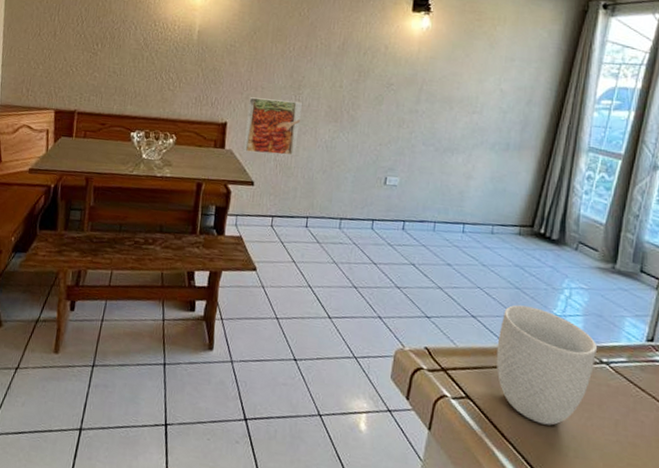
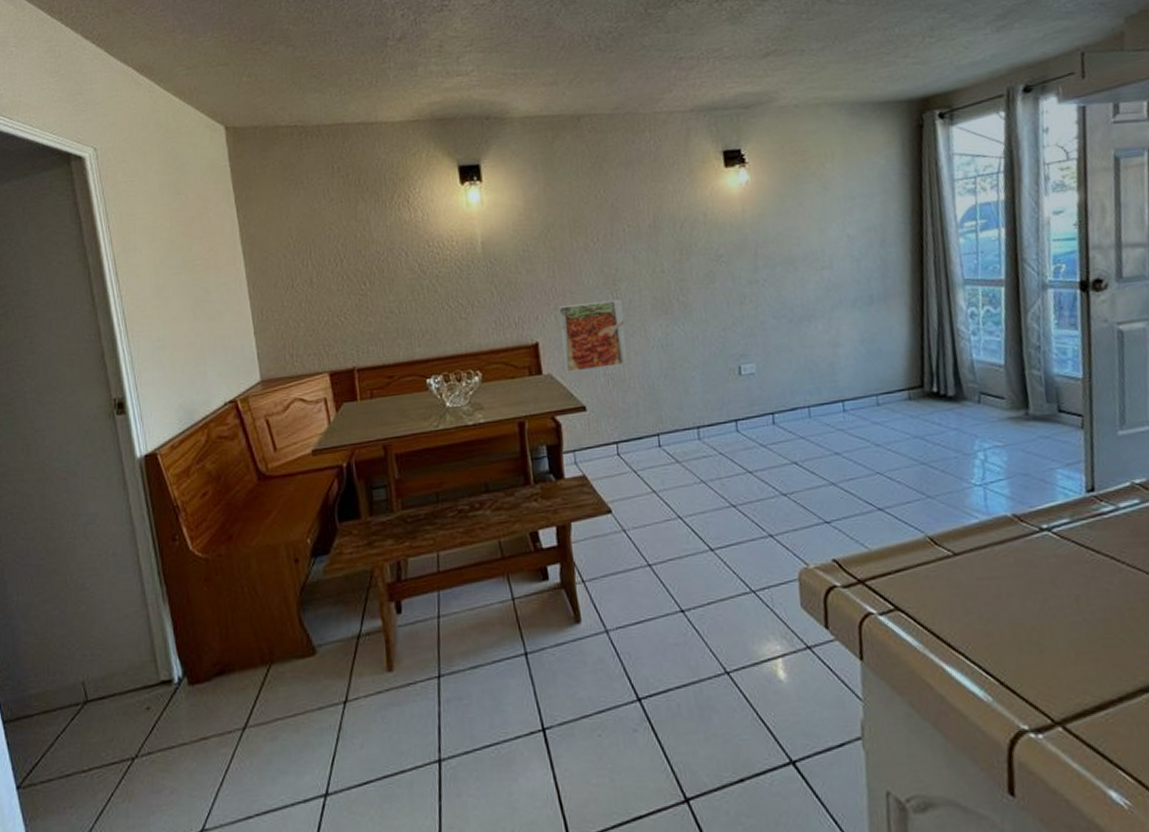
mug: present [496,304,597,426] -> none [914,481,1035,621]

